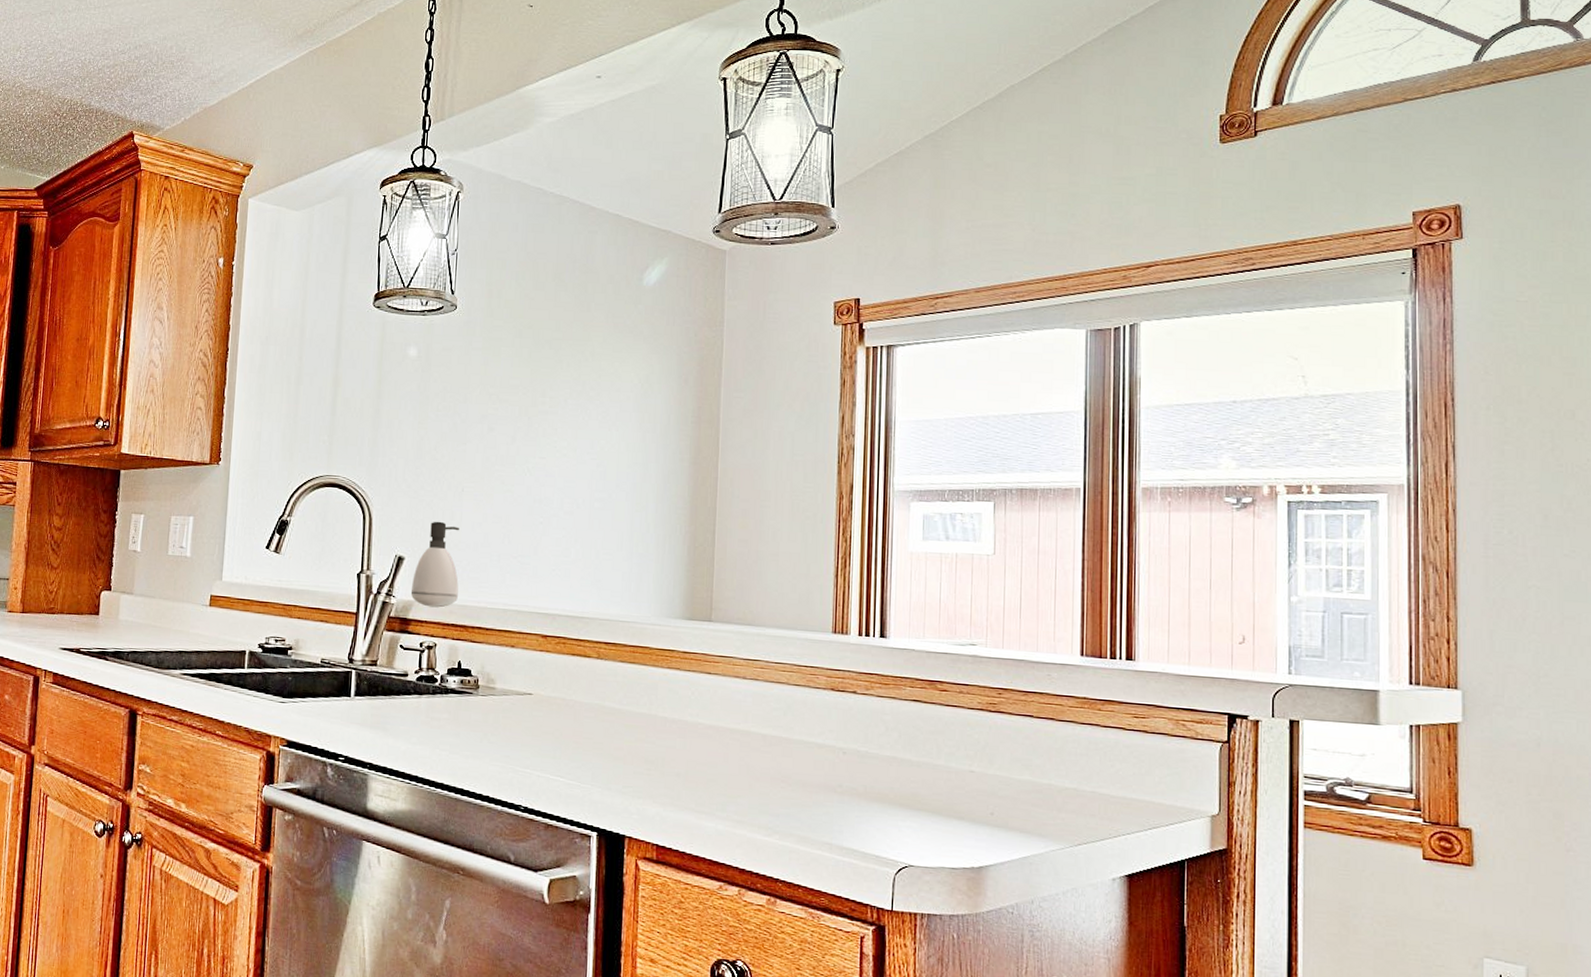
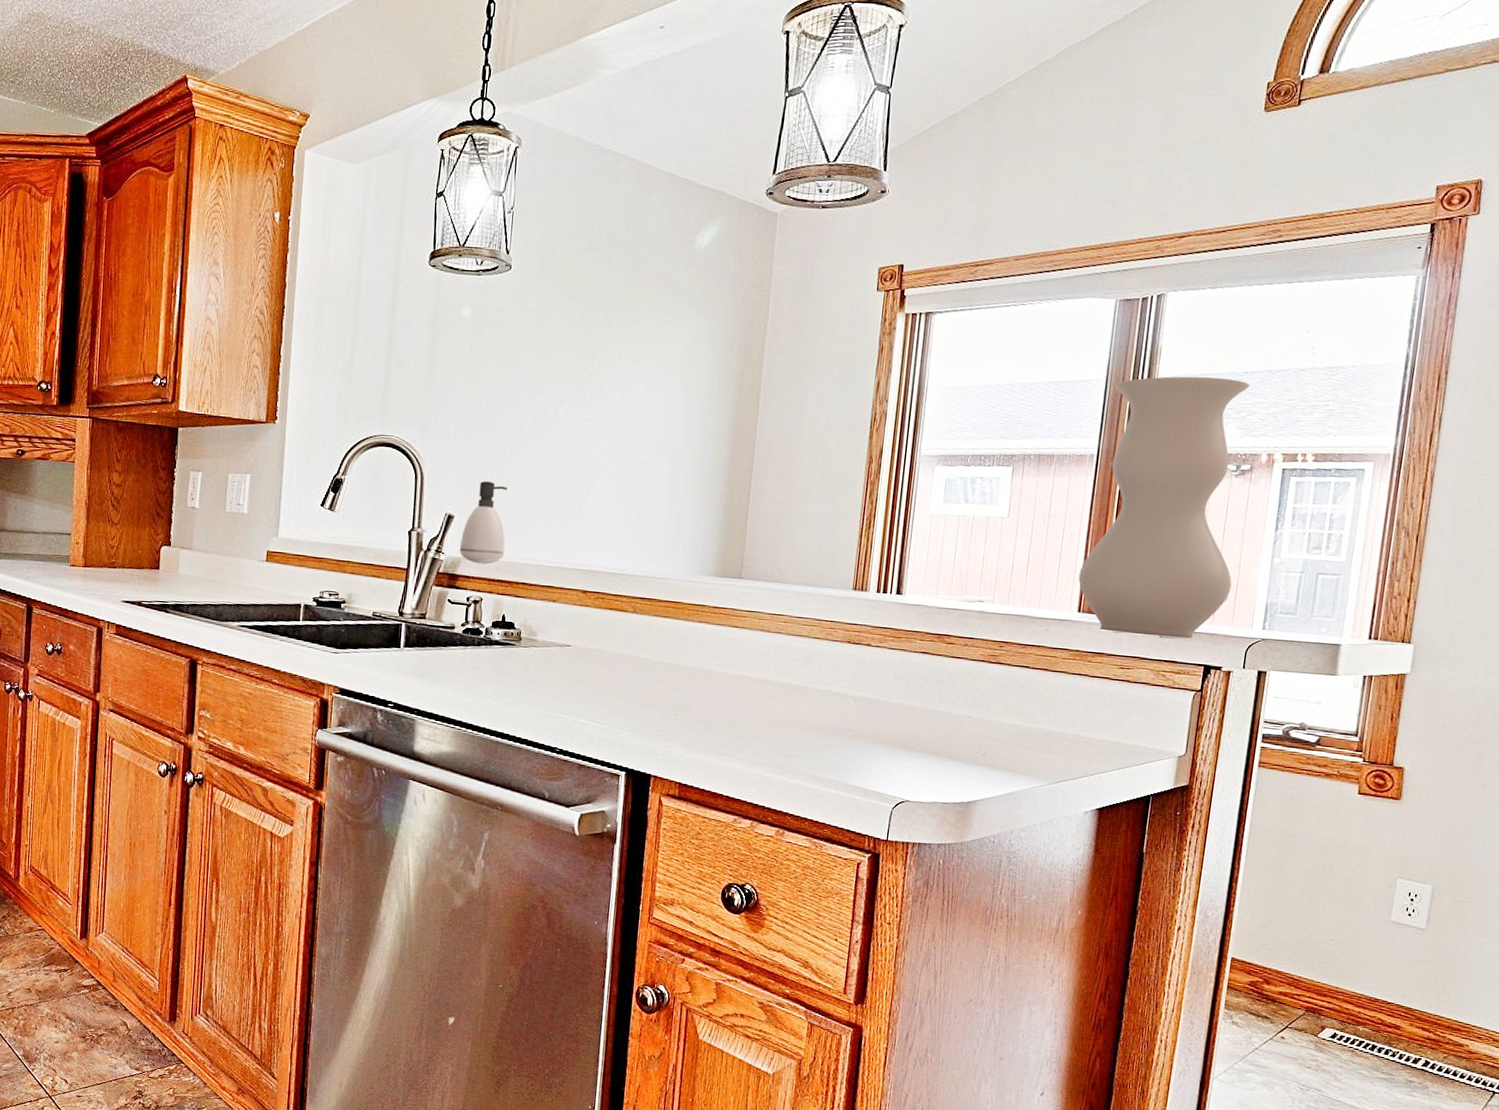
vase: none [1077,406,1248,685] -> present [1078,376,1250,639]

